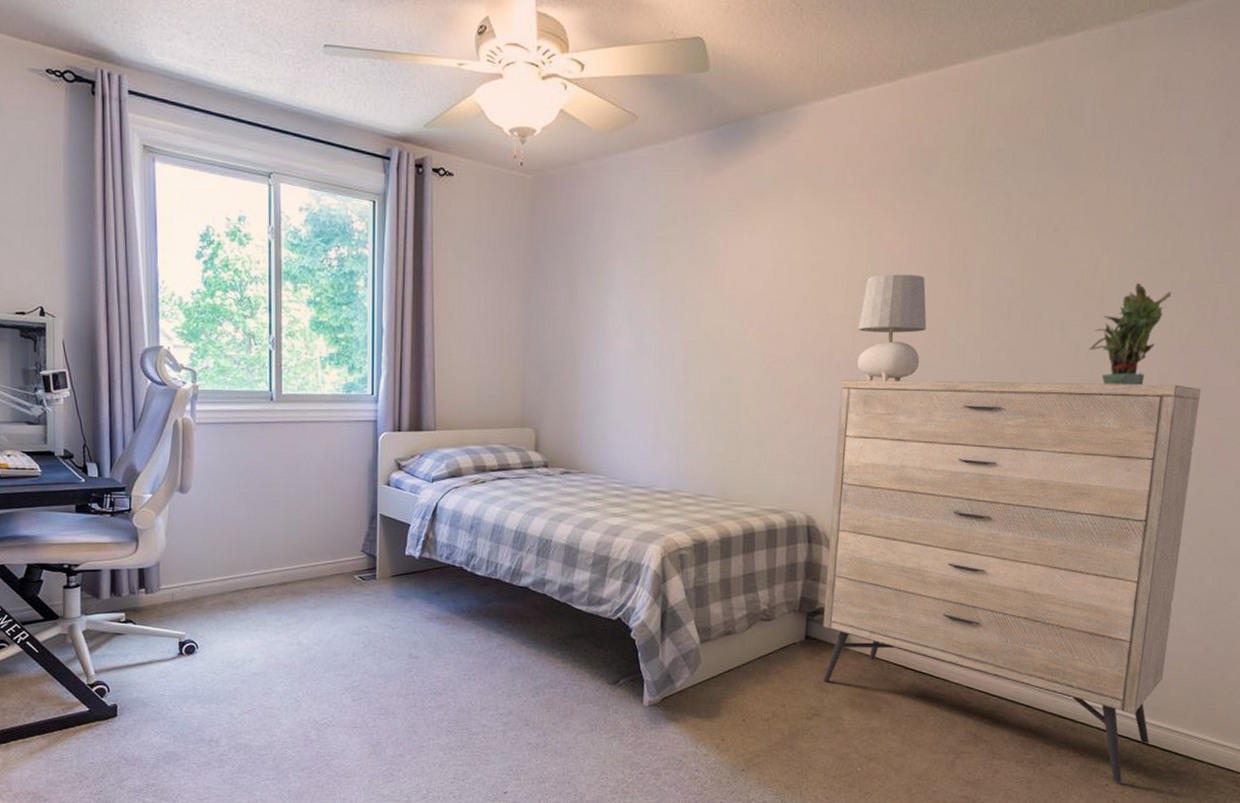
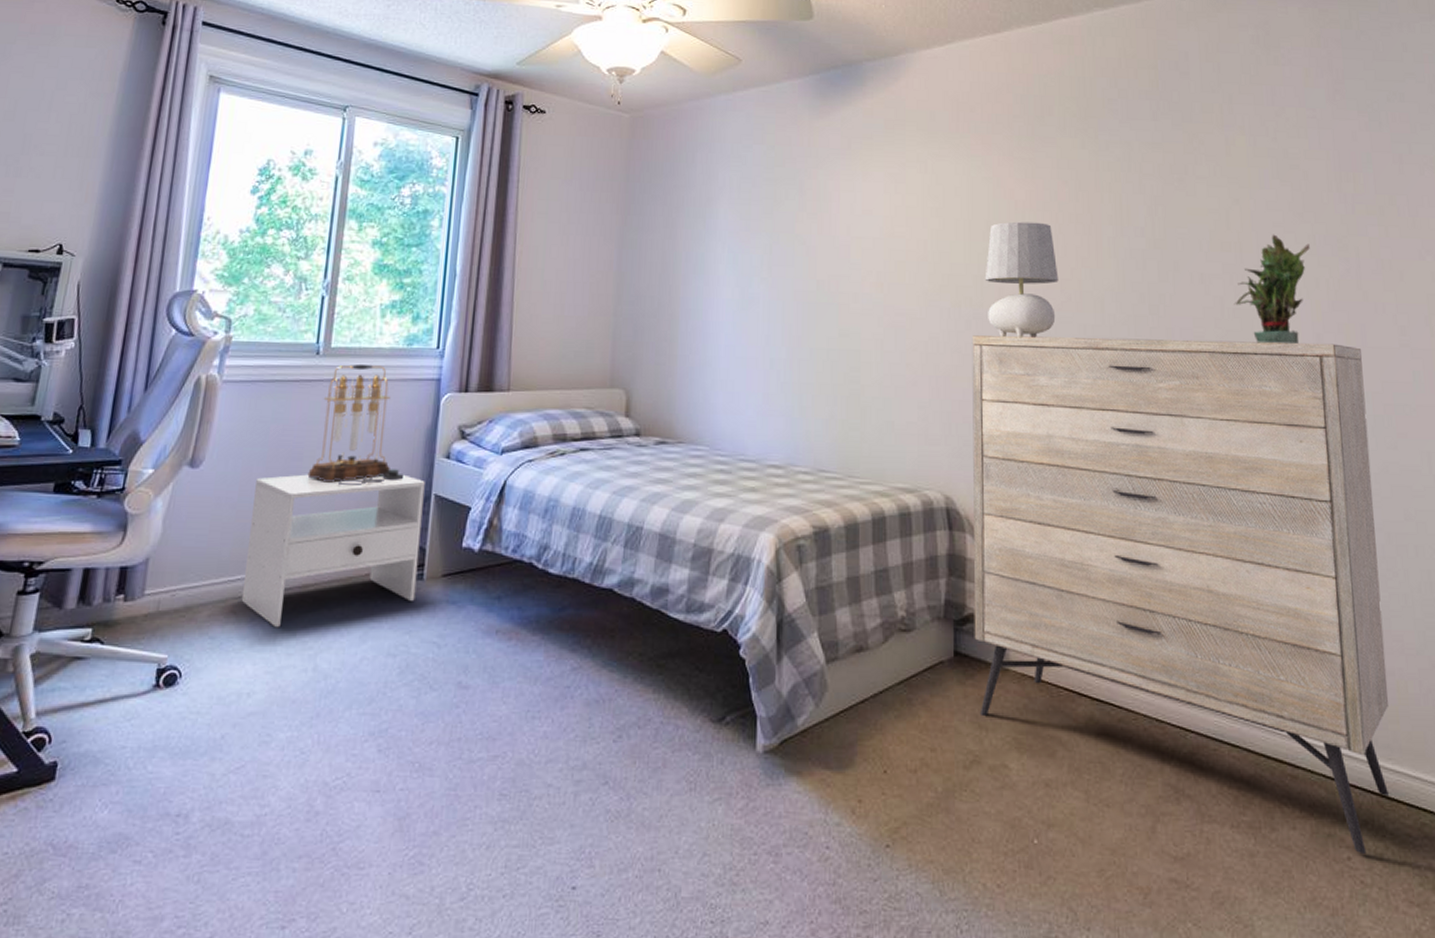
nightstand: none [234,498,371,614] -> present [241,474,425,628]
table lamp: none [275,408,354,508] -> present [307,363,405,487]

